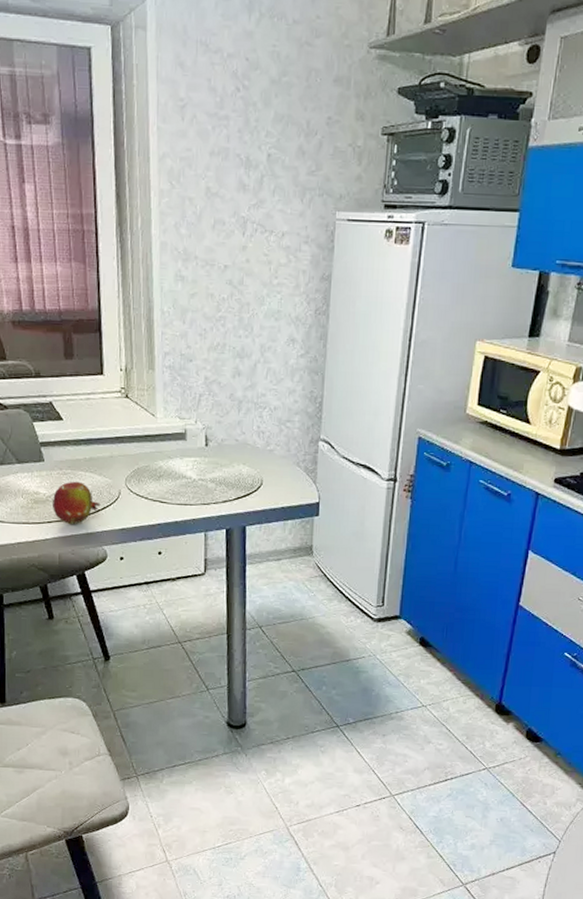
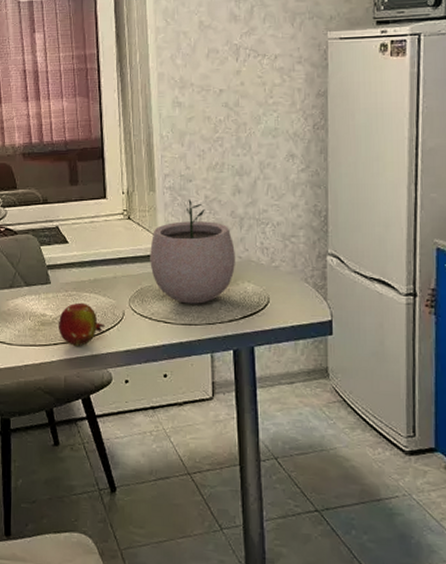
plant pot: none [147,379,232,485] -> present [150,199,235,304]

